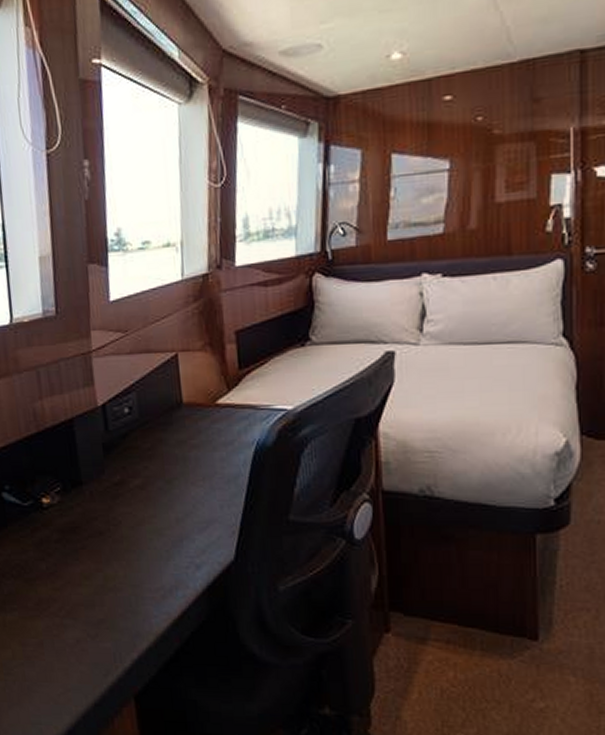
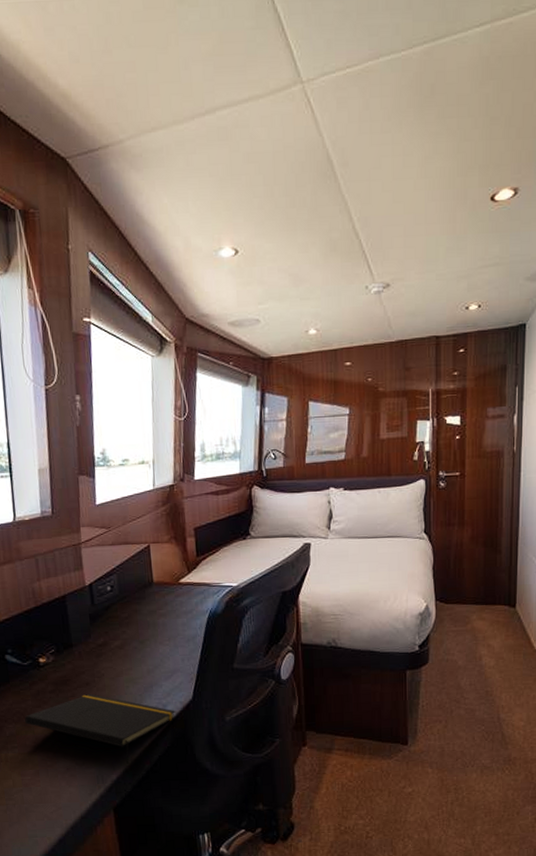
notepad: none [25,545,212,641] -> present [25,693,175,764]

